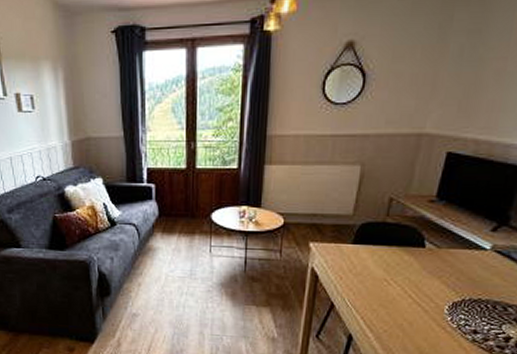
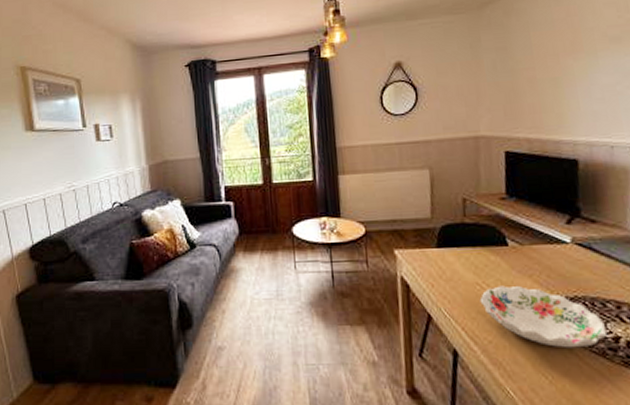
decorative bowl: none [384,283,501,343] -> present [479,285,608,348]

